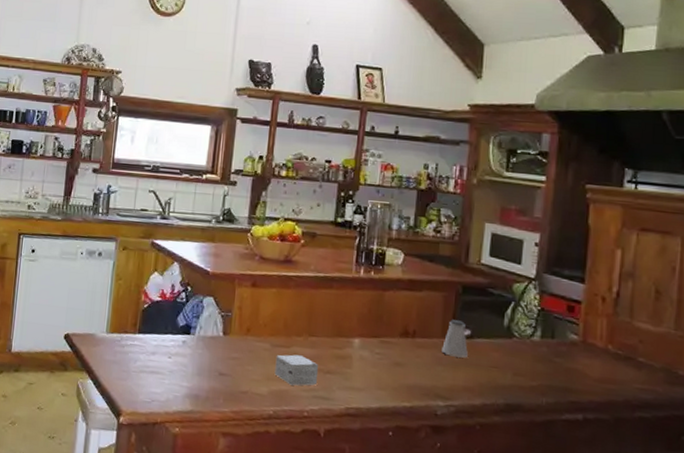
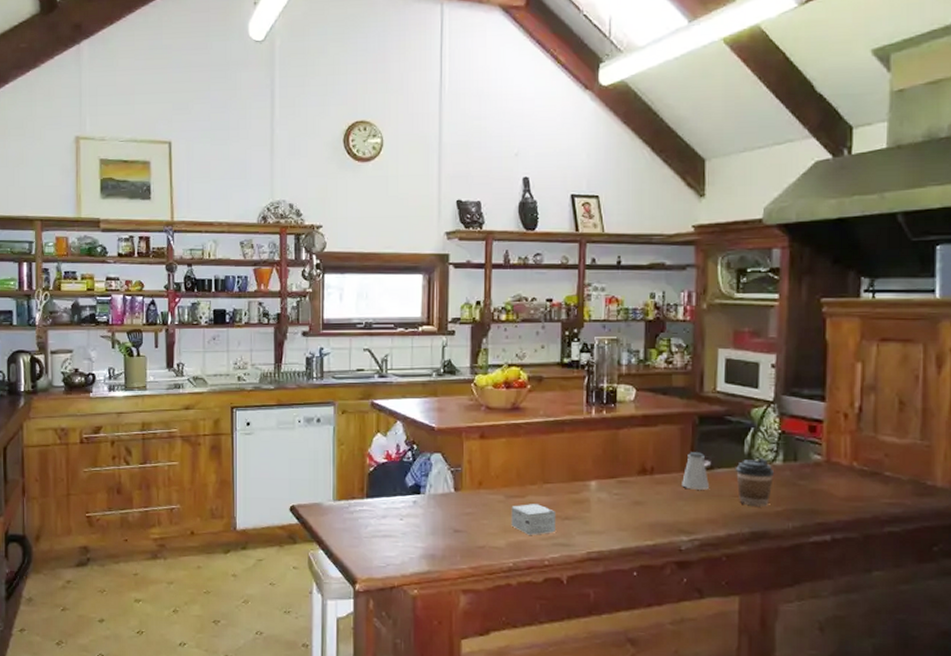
coffee cup: none [494,332,532,380] -> present [736,459,775,506]

